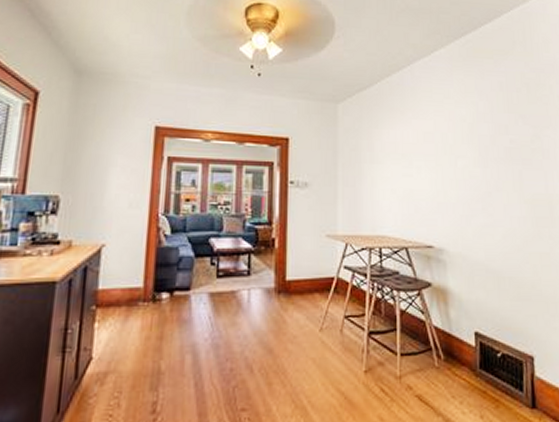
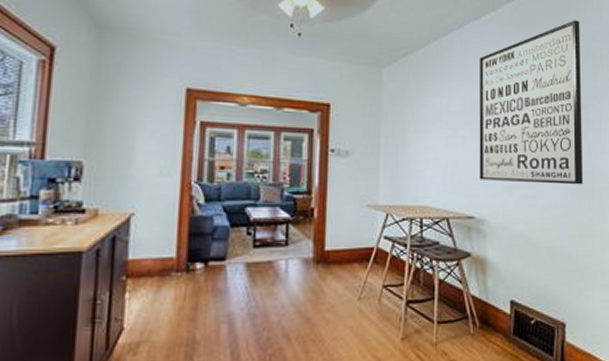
wall art: none [431,54,541,214] -> present [479,20,583,185]

